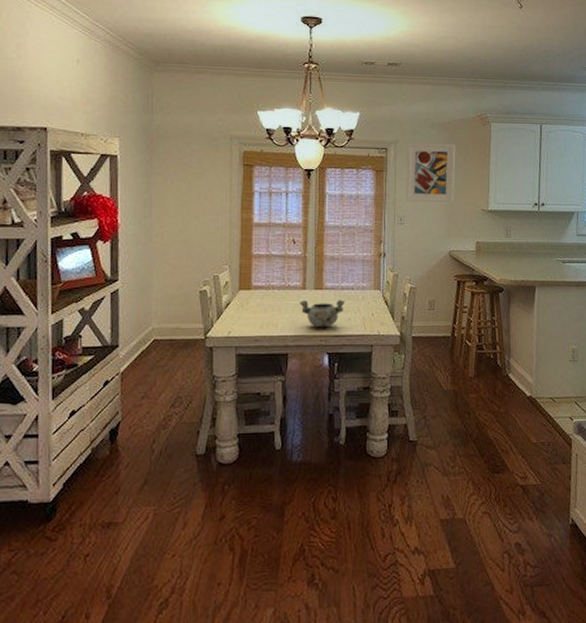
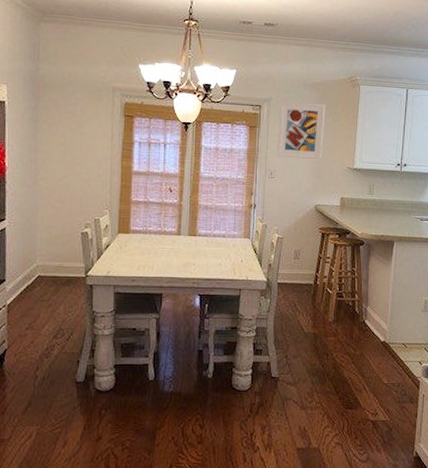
decorative bowl: present [300,300,345,328] -> none [175,245,216,271]

